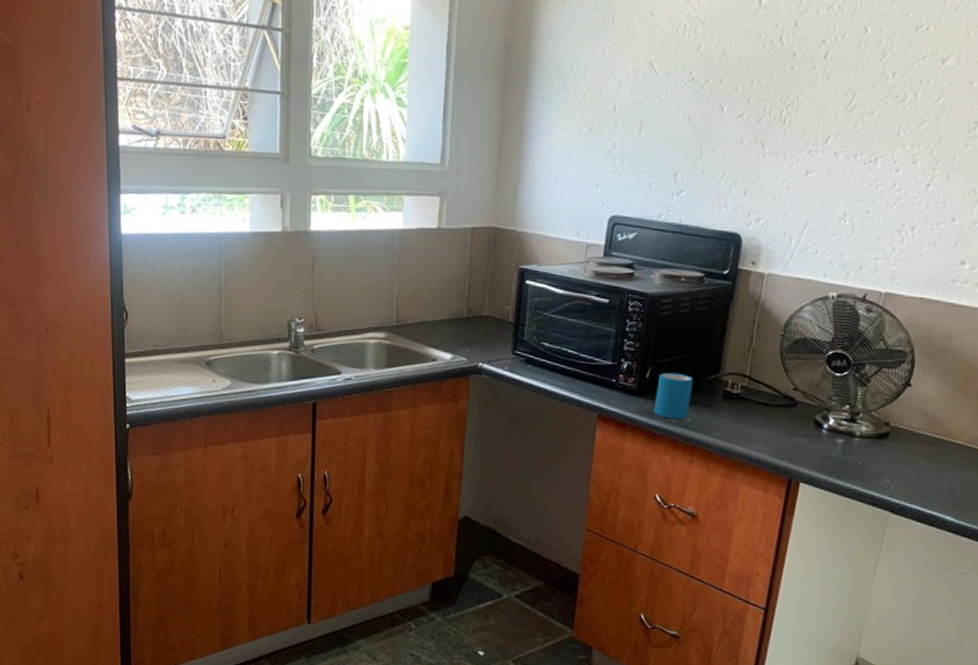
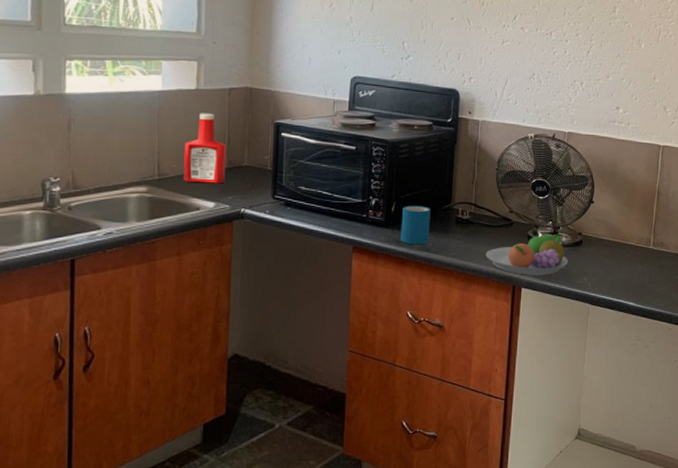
ketchup bottle: none [421,255,467,334] -> present [183,113,227,184]
fruit bowl: none [757,420,867,471] -> present [486,234,568,275]

